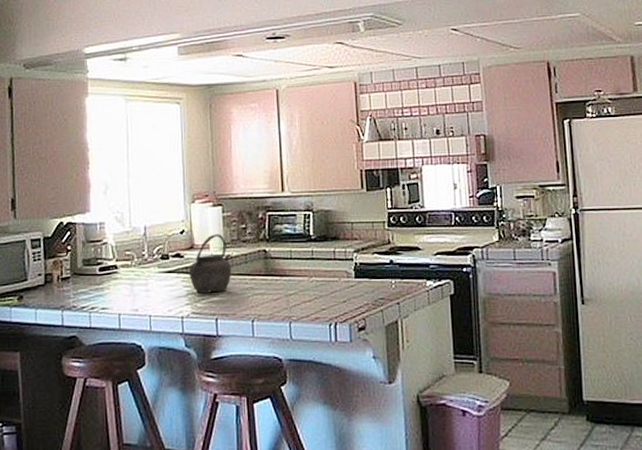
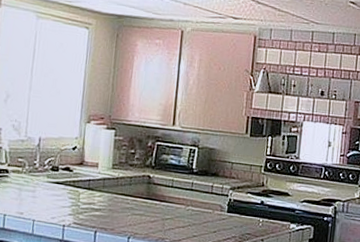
kettle: present [189,234,233,293] -> none [75,154,119,209]

